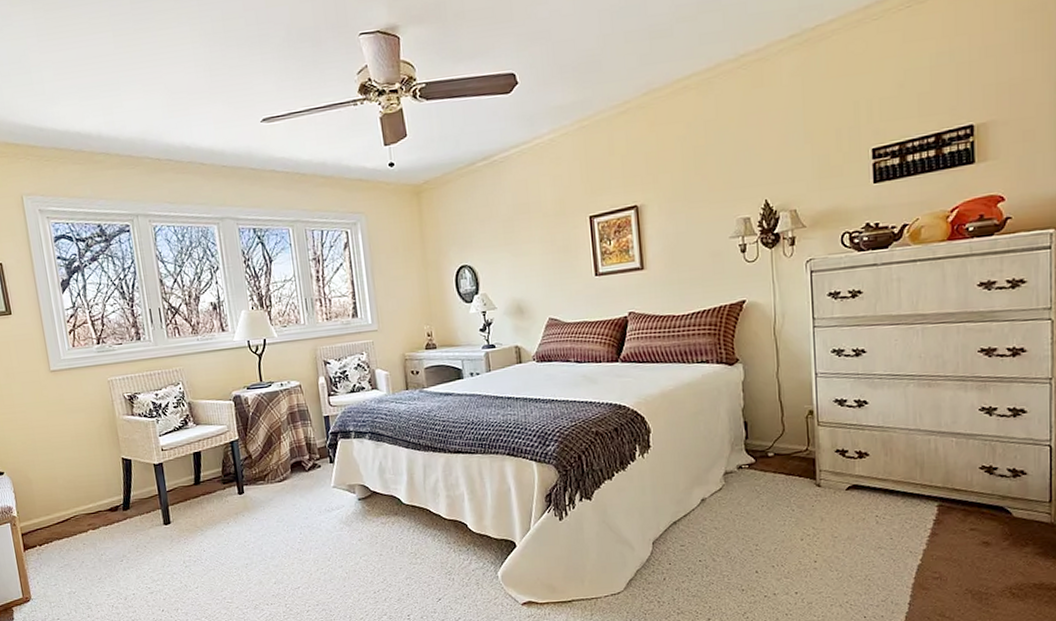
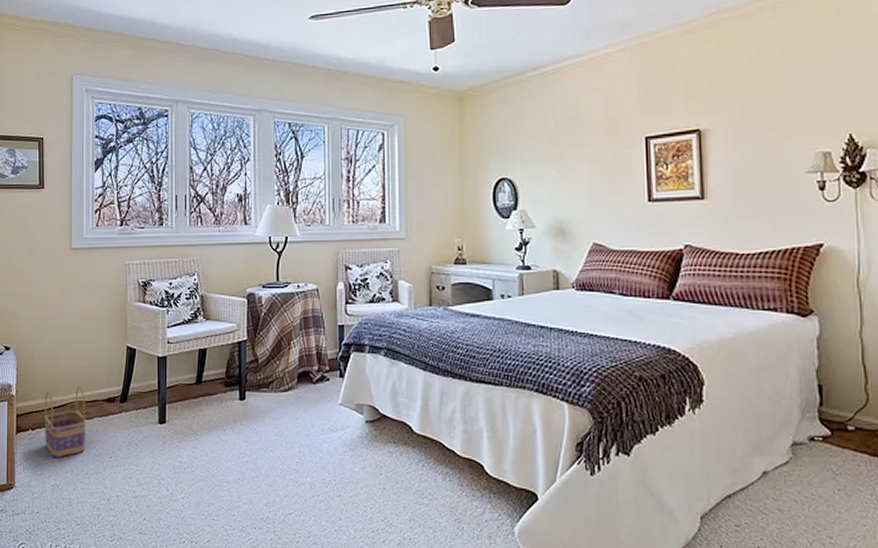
basket: none [47,500,95,569] -> present [44,386,86,459]

